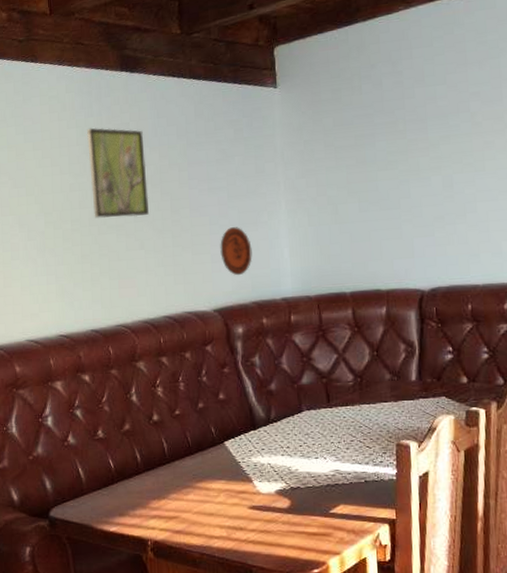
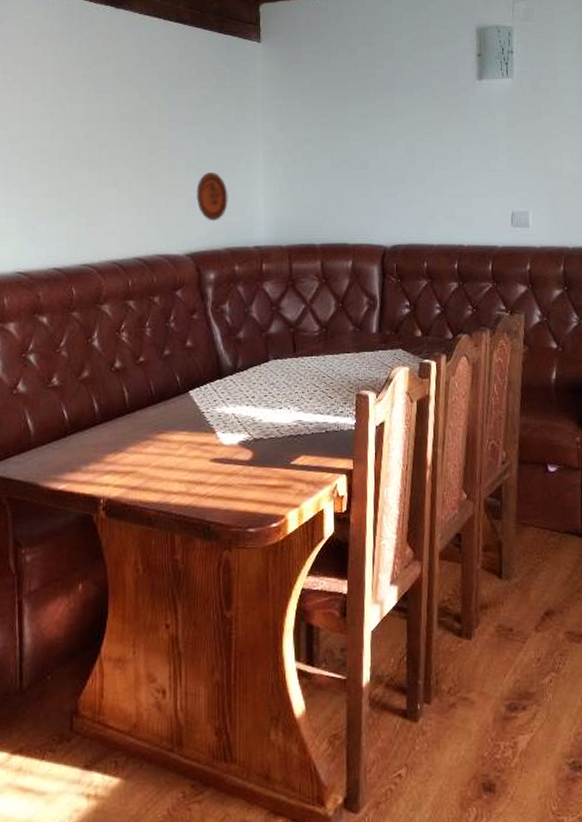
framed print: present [86,127,149,218] -> none [64,57,126,153]

